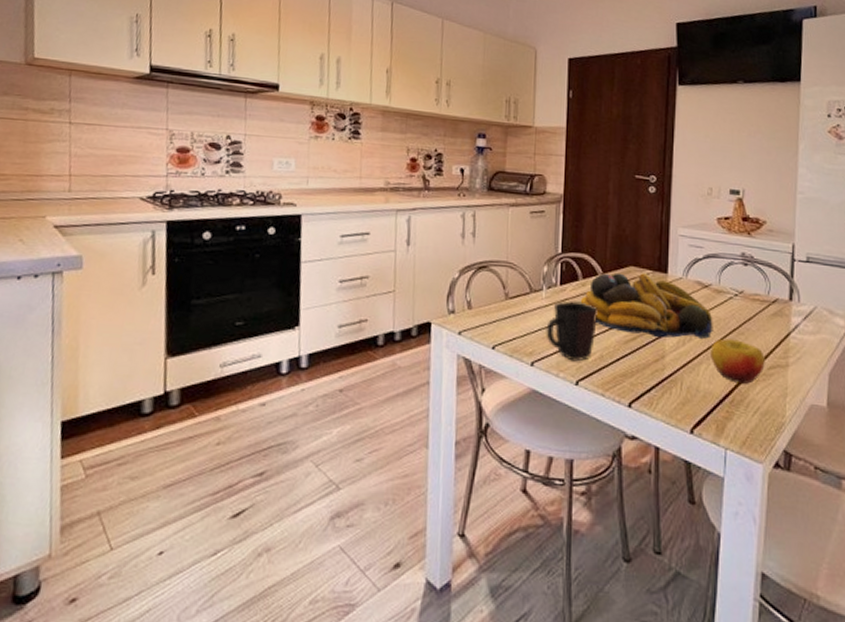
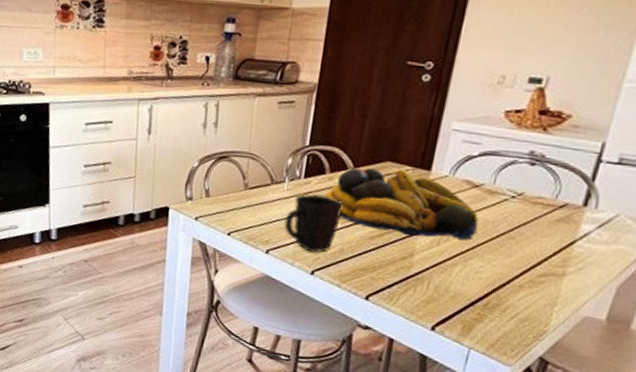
apple: present [710,338,765,384] -> none [468,241,537,290]

